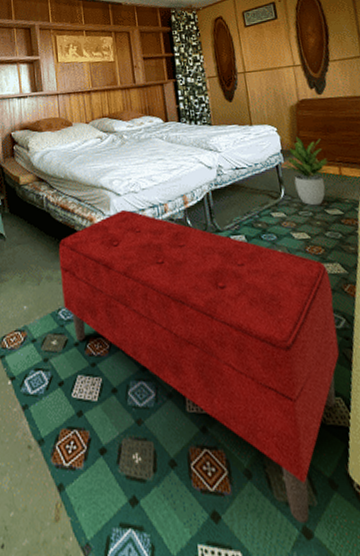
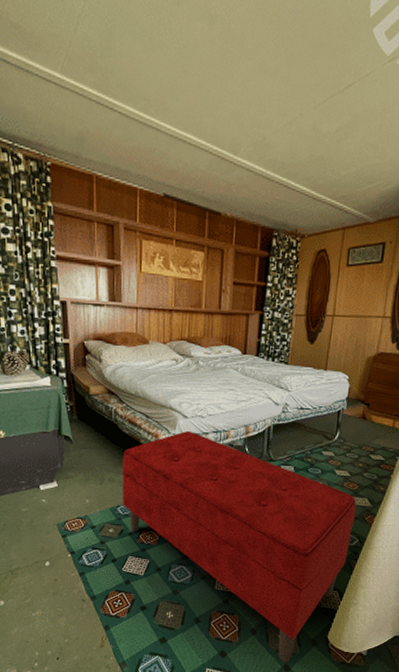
potted plant: present [281,137,332,206] -> none [343,387,388,450]

